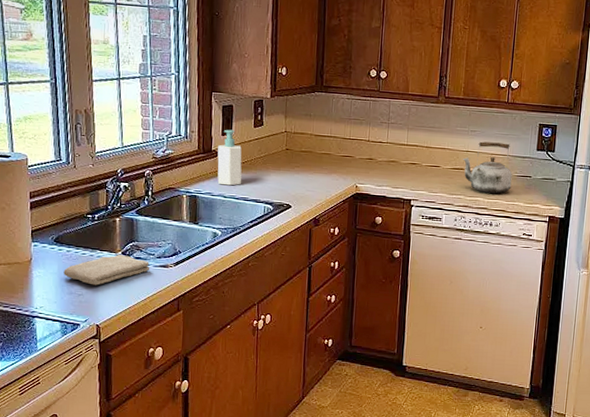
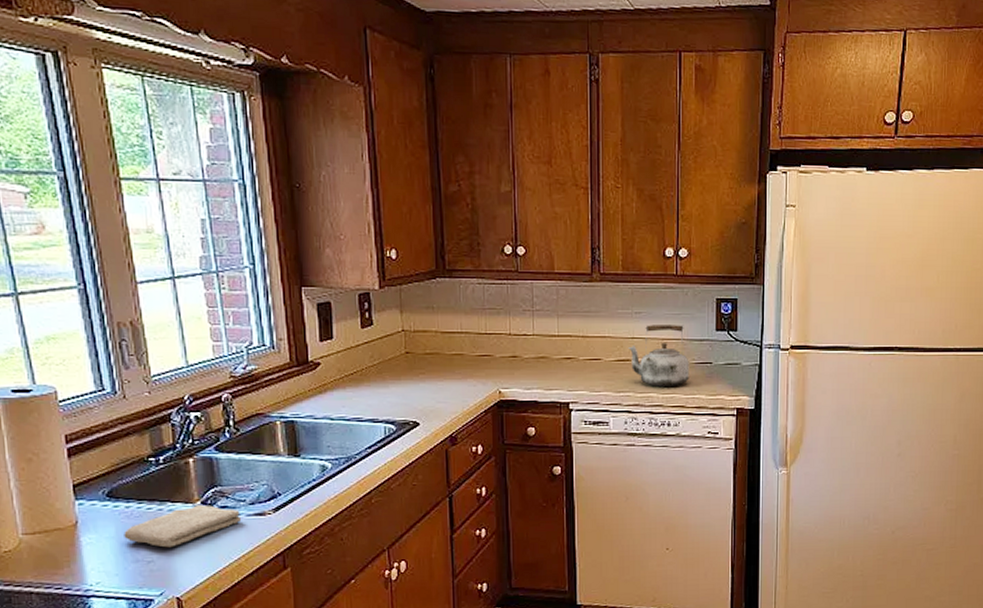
soap bottle: present [217,129,242,186] -> none [316,333,353,405]

